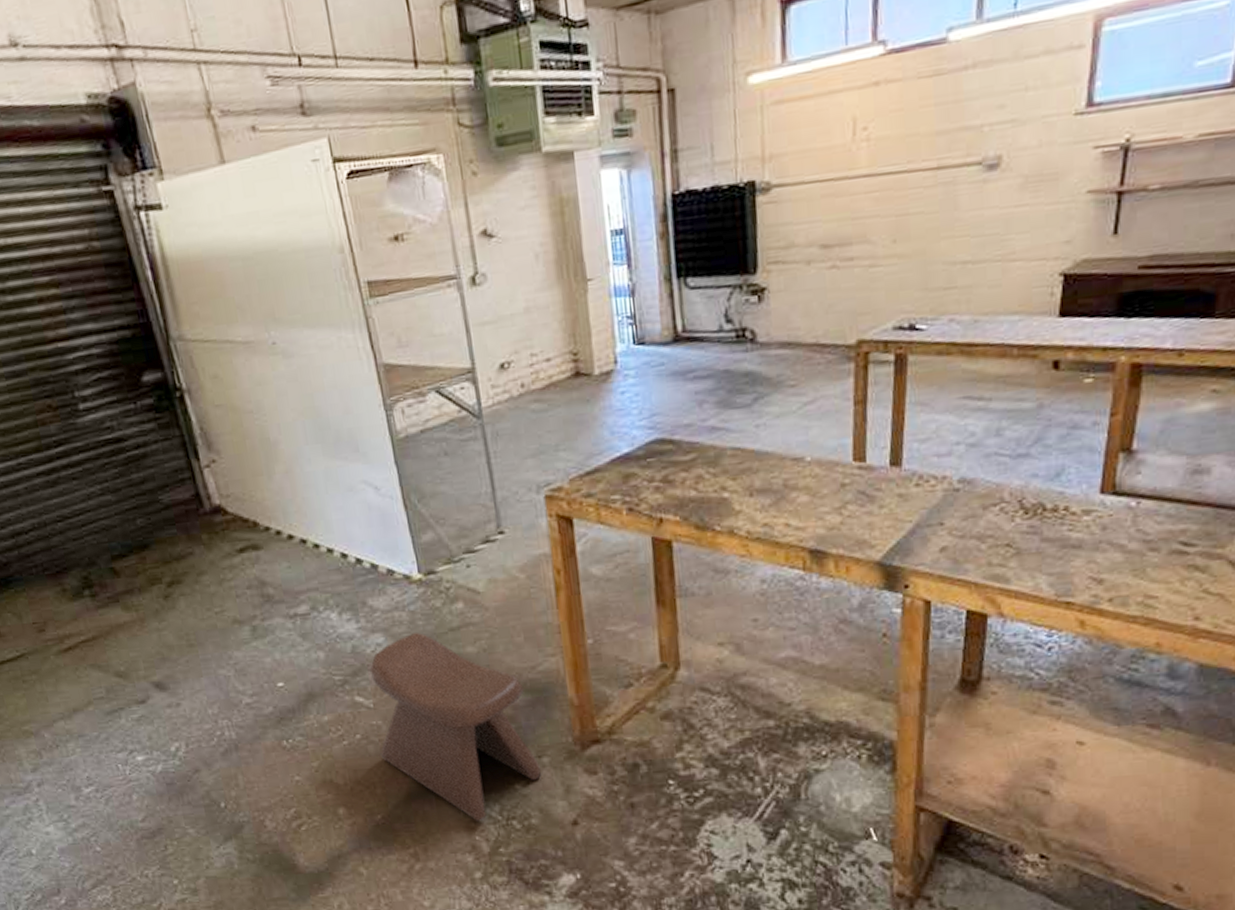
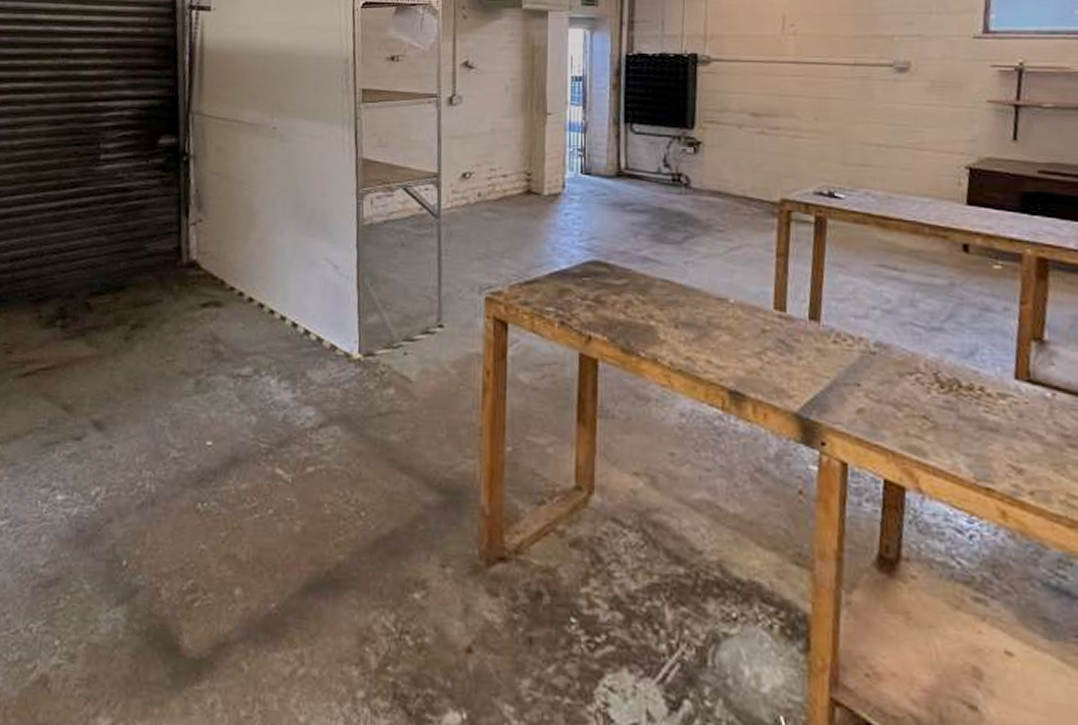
stool: present [369,631,542,821] -> none [288,411,443,629]

